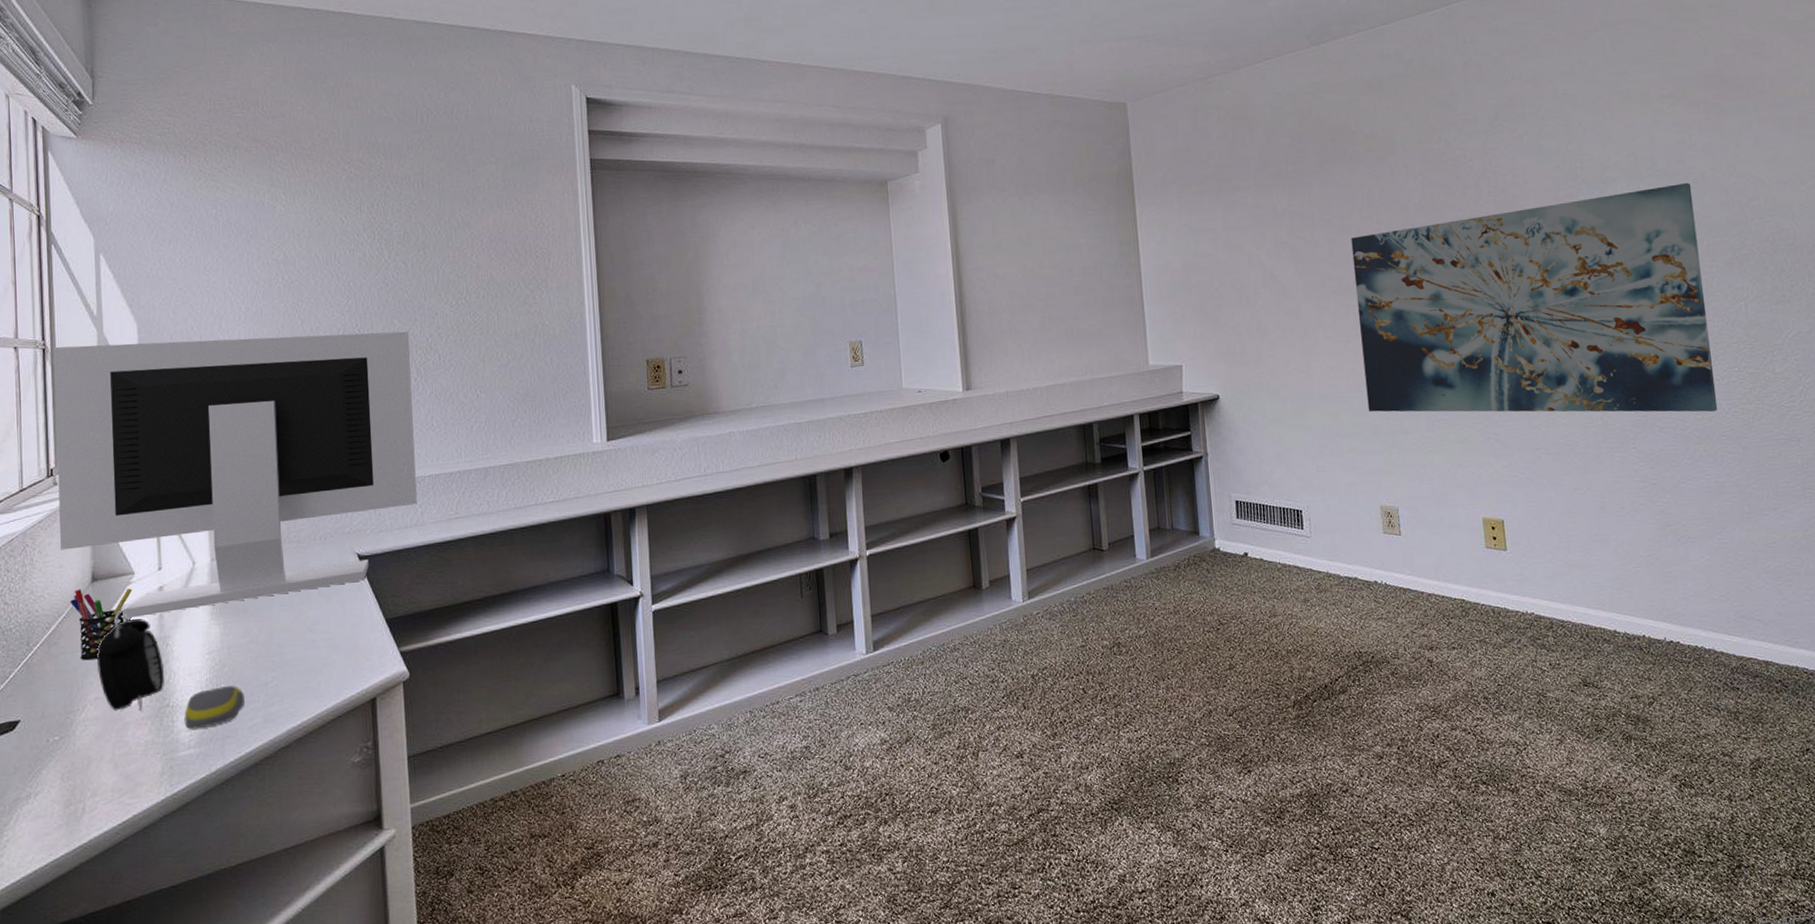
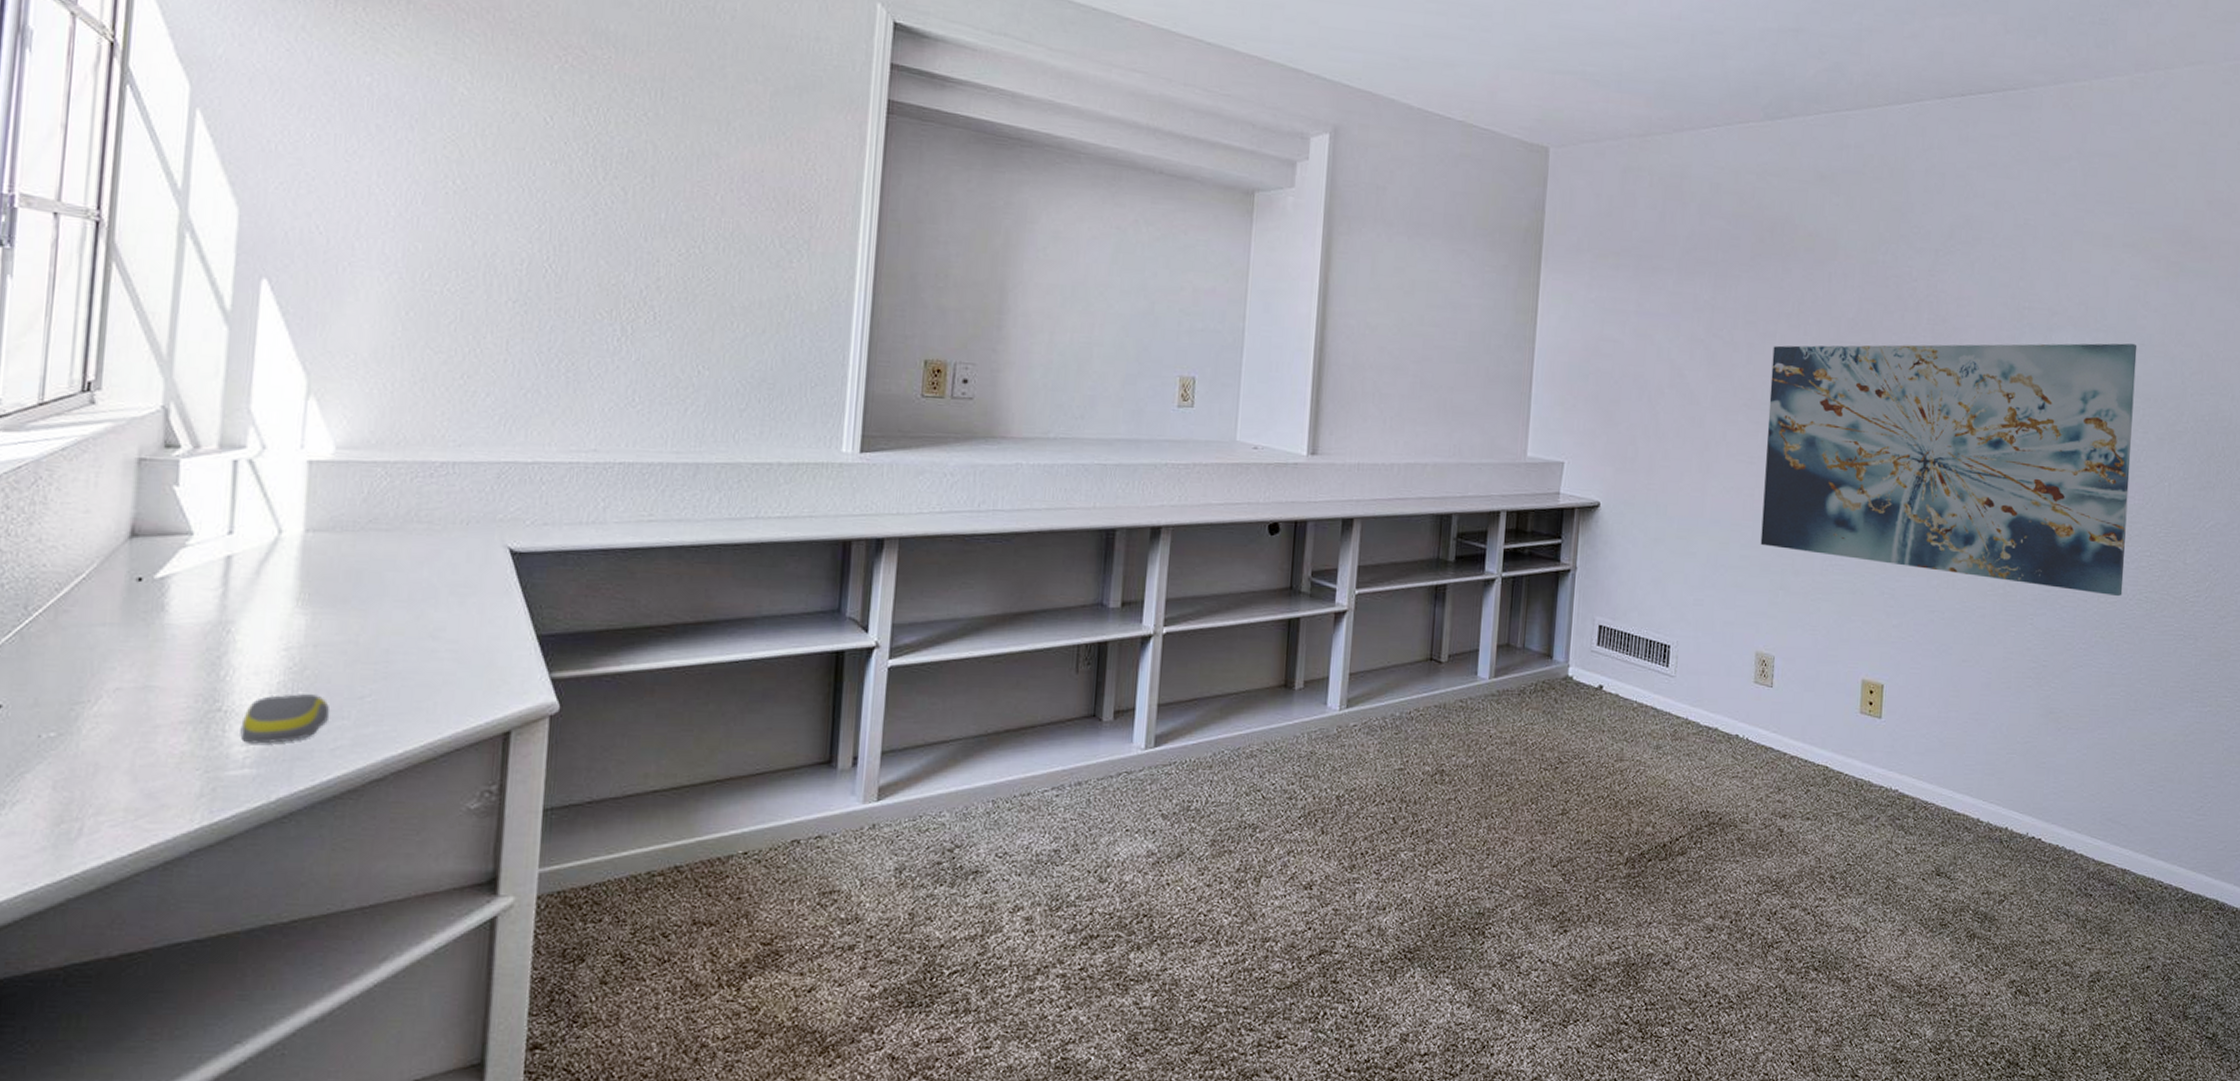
computer monitor: present [53,331,417,619] -> none [90,222,617,592]
pen holder: present [70,588,133,661] -> none [95,544,188,639]
alarm clock: present [96,609,164,711] -> none [123,578,220,712]

